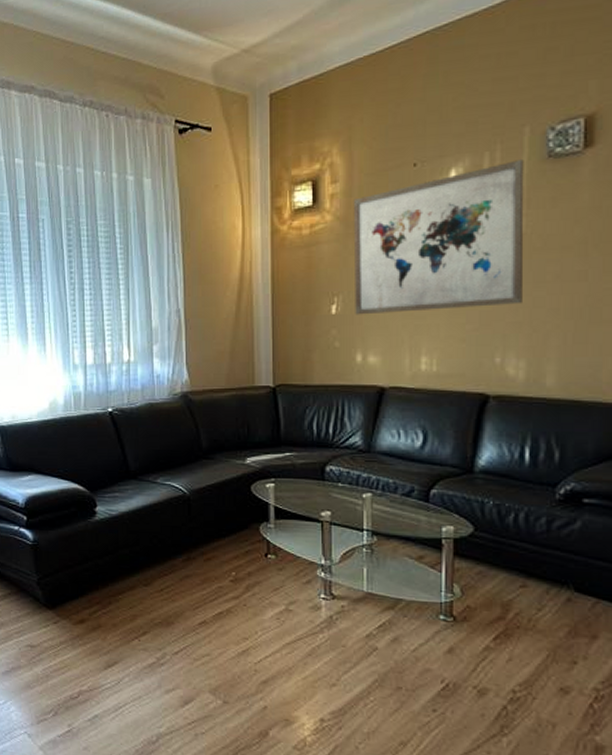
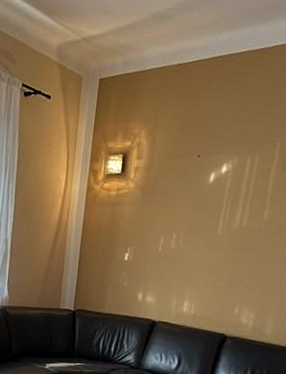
wall art: present [353,160,524,315] -> none [141,166,274,272]

